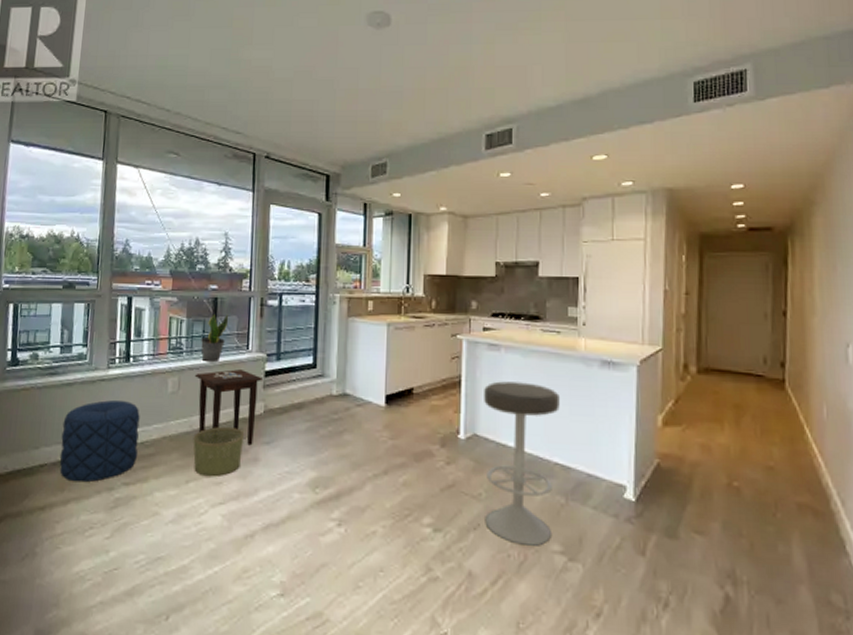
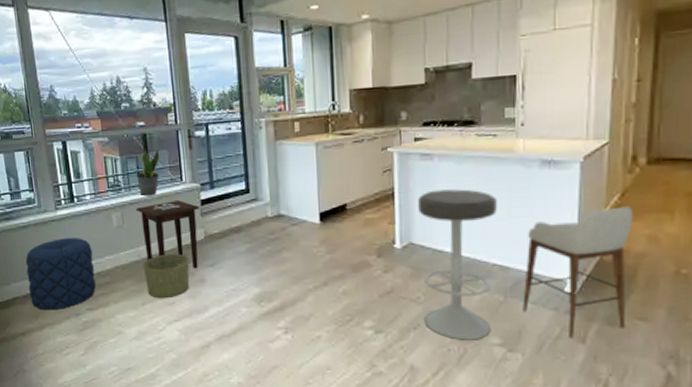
bar stool: none [583,413,687,550] -> present [522,206,634,338]

